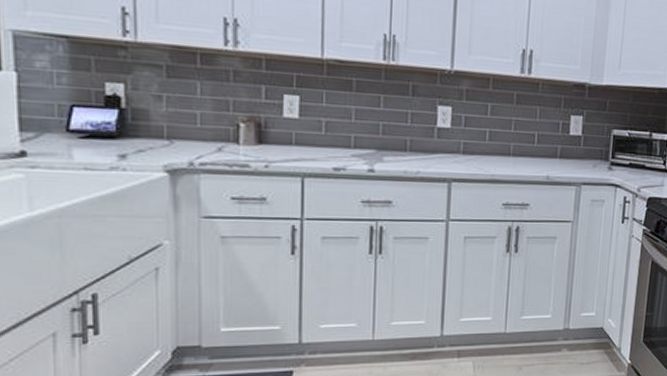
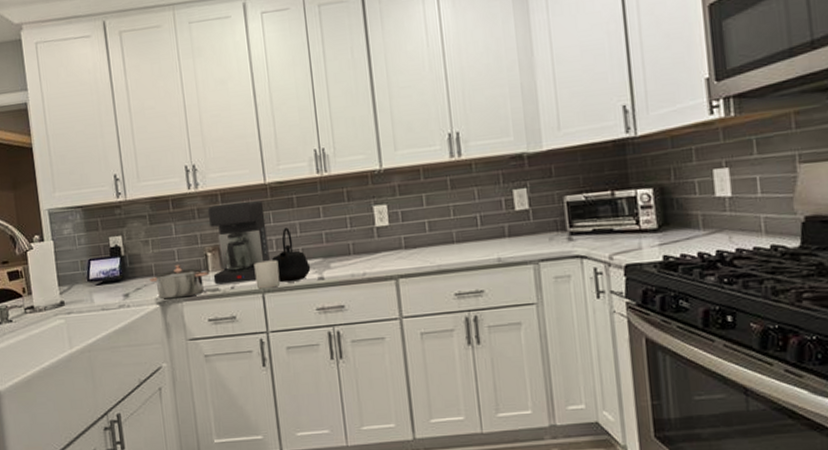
cooking pot: none [157,129,240,171] -> present [149,264,210,301]
coffee maker: none [244,71,317,162] -> present [208,201,270,284]
mug: none [296,142,325,173] -> present [254,259,281,289]
kettle: none [319,111,362,170] -> present [272,227,311,283]

